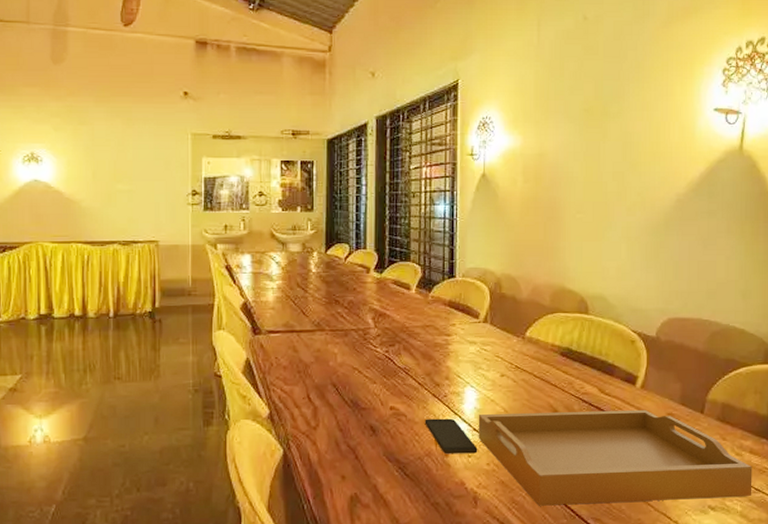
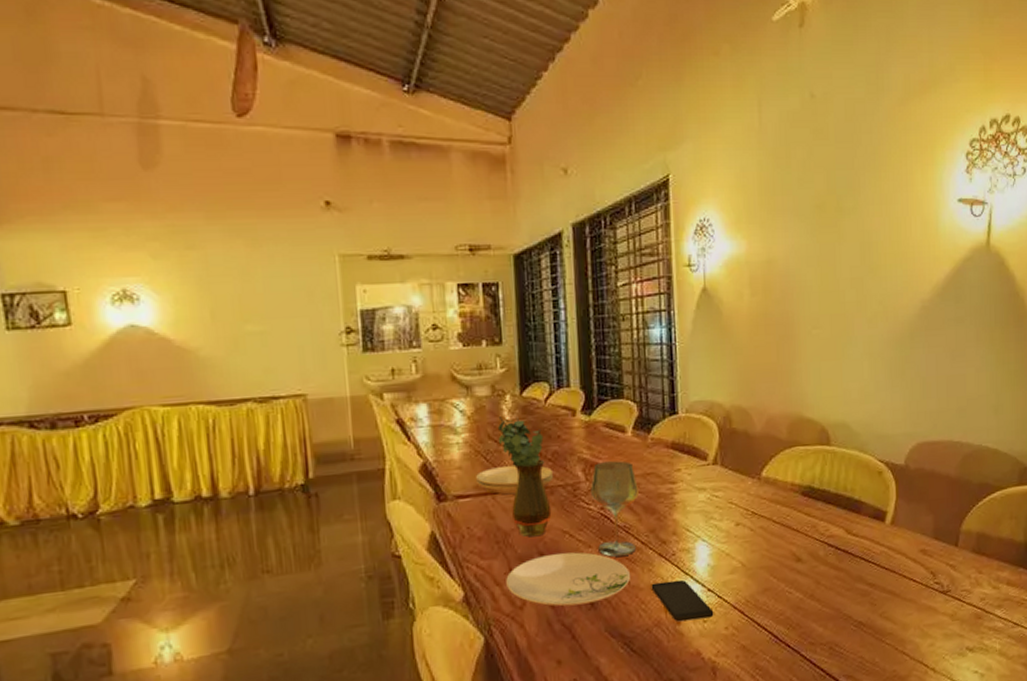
plate: none [286,309,349,334] -> present [476,465,554,495]
plate: none [304,385,408,431] -> present [506,552,631,607]
vase: none [305,269,345,370] -> present [498,417,552,537]
wine glass: none [378,313,418,393] -> present [590,460,639,557]
serving tray: present [478,409,753,506] -> none [712,548,1011,669]

